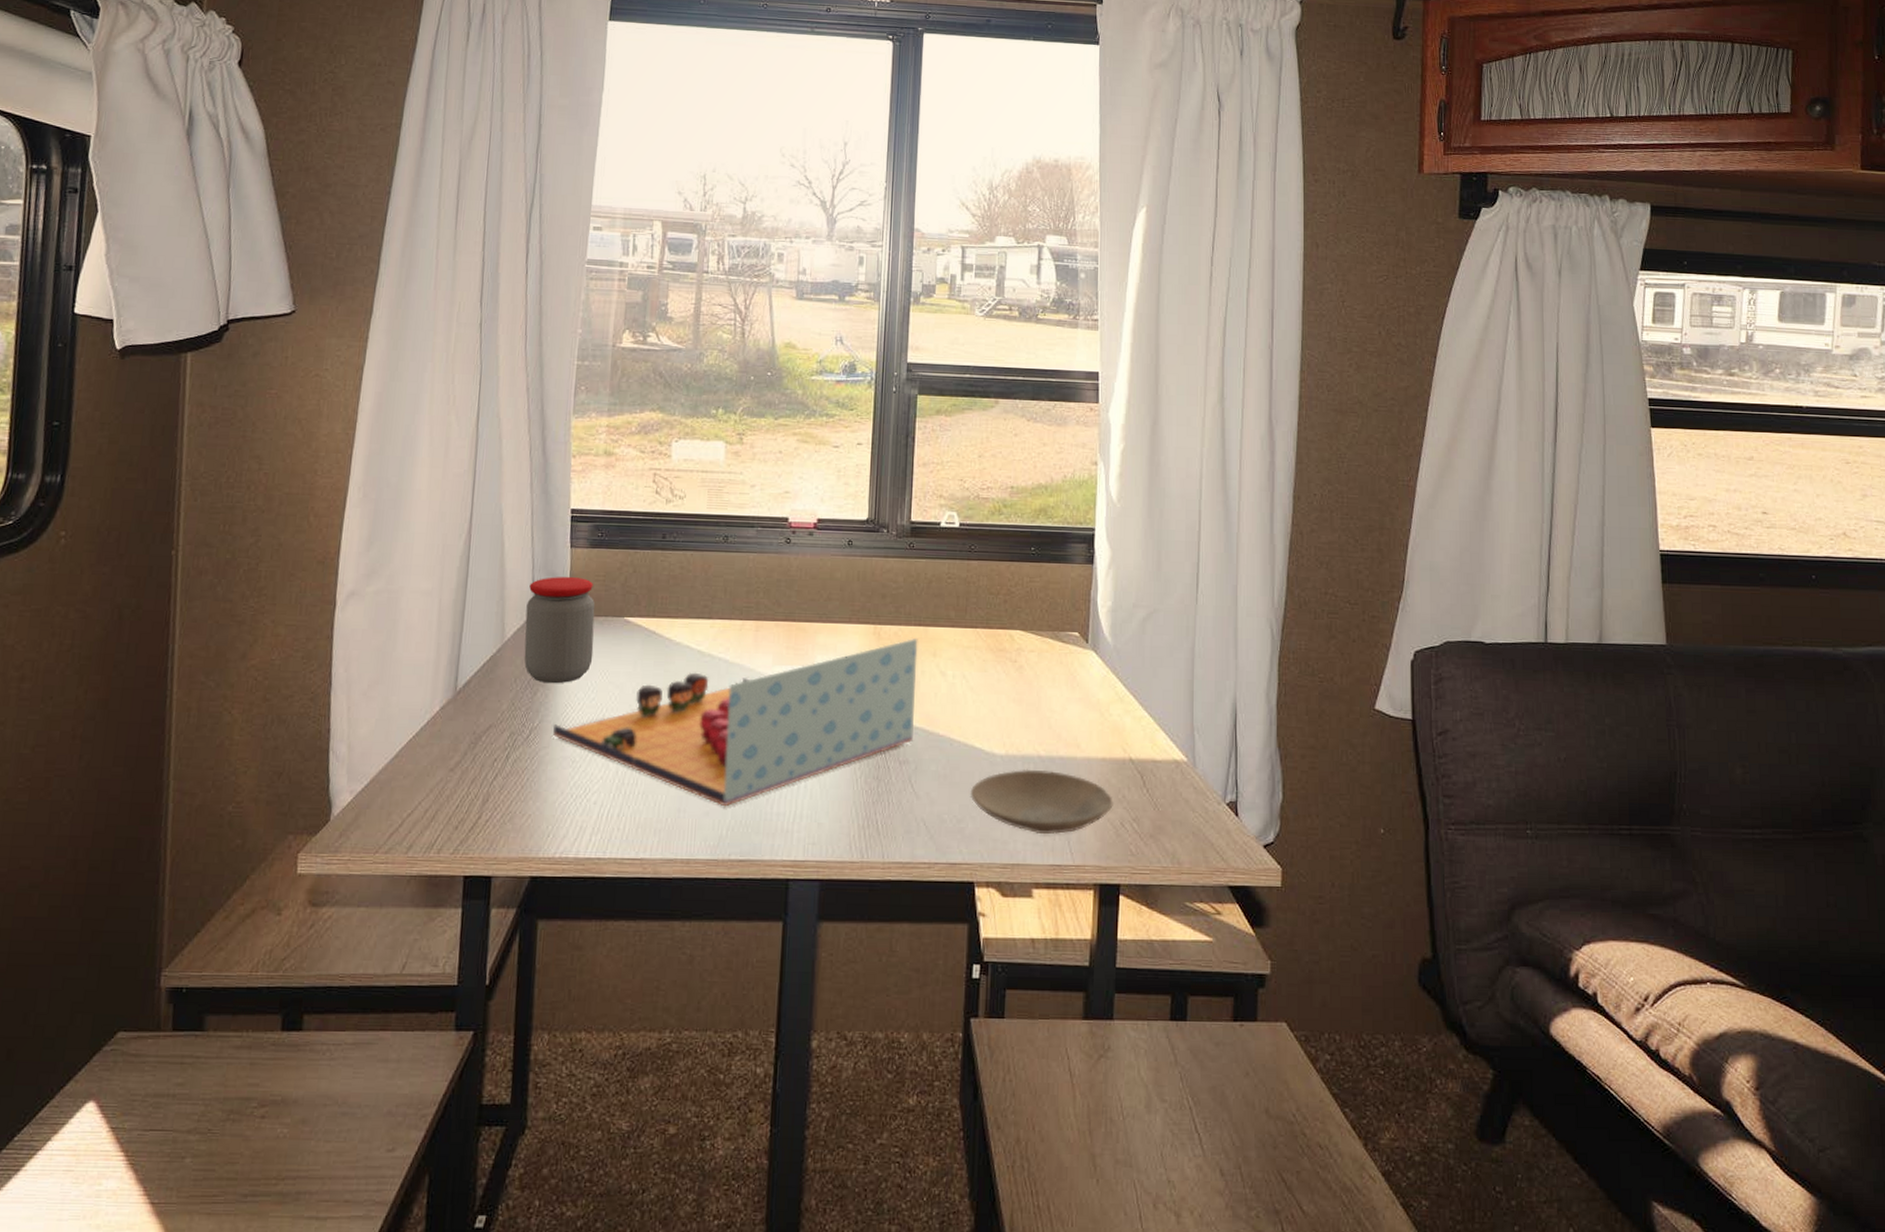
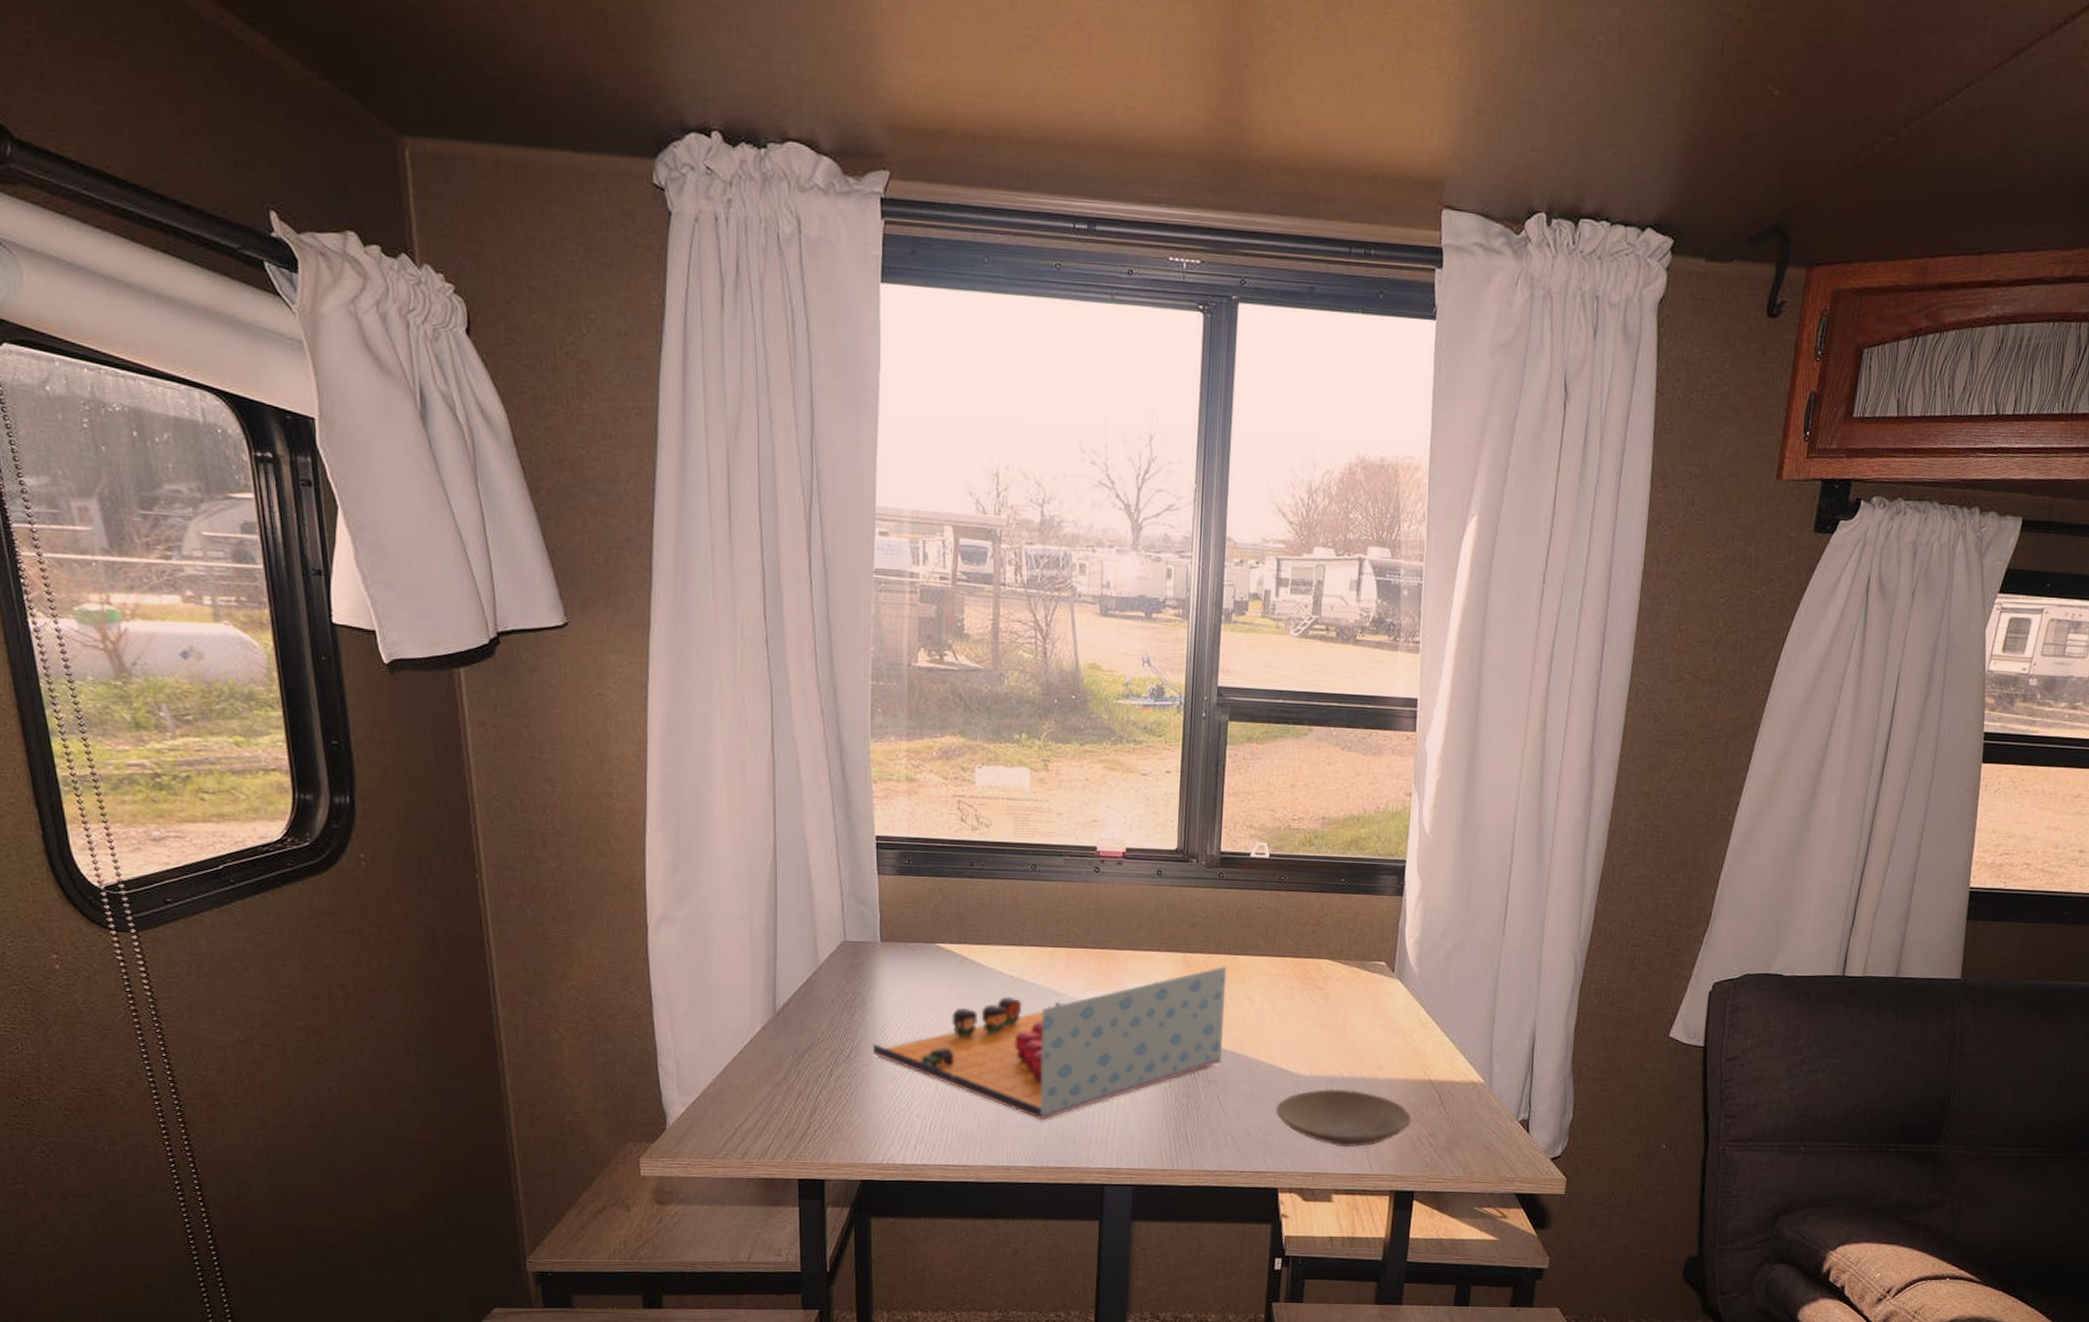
jar: present [524,577,595,684] -> none [838,903,907,1006]

